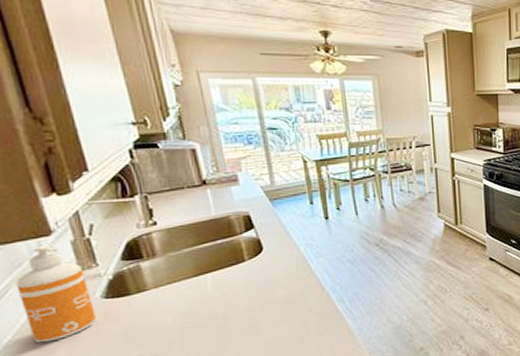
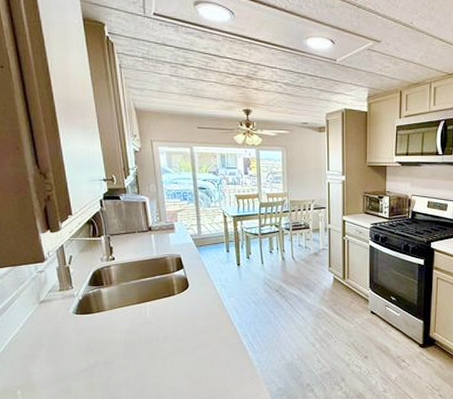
soap dispenser: present [15,244,97,343] -> none [19,268,69,343]

